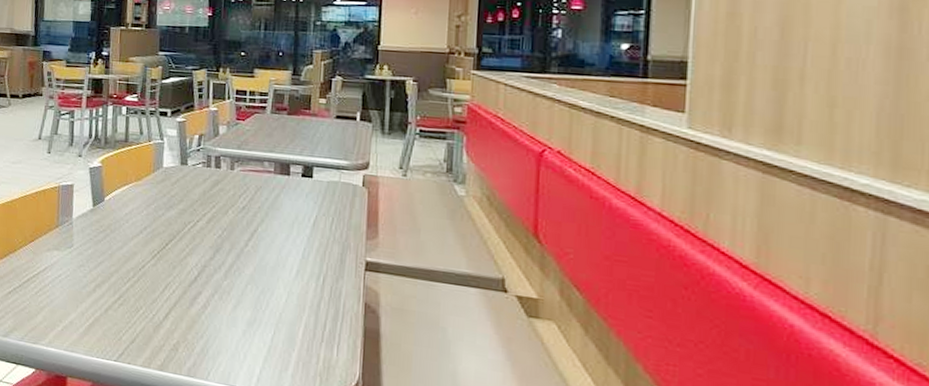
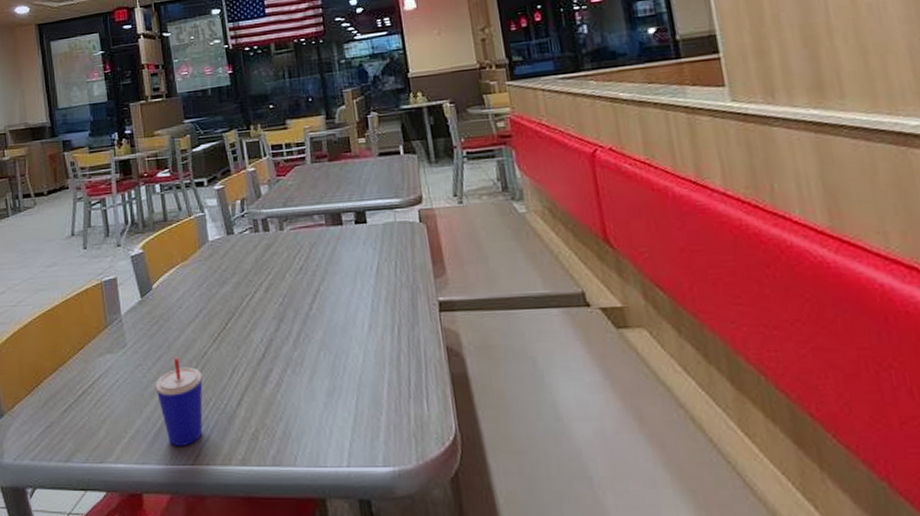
beverage cup: none [93,265,137,344] -> present [156,357,203,446]

